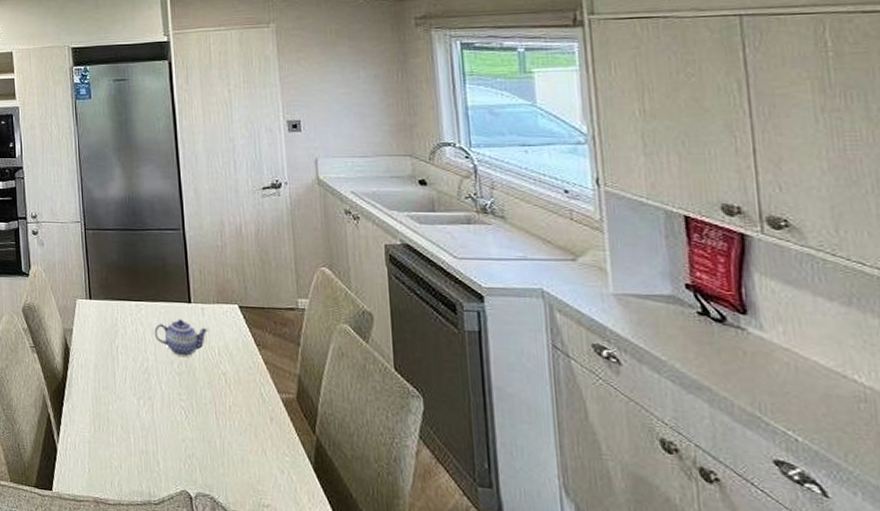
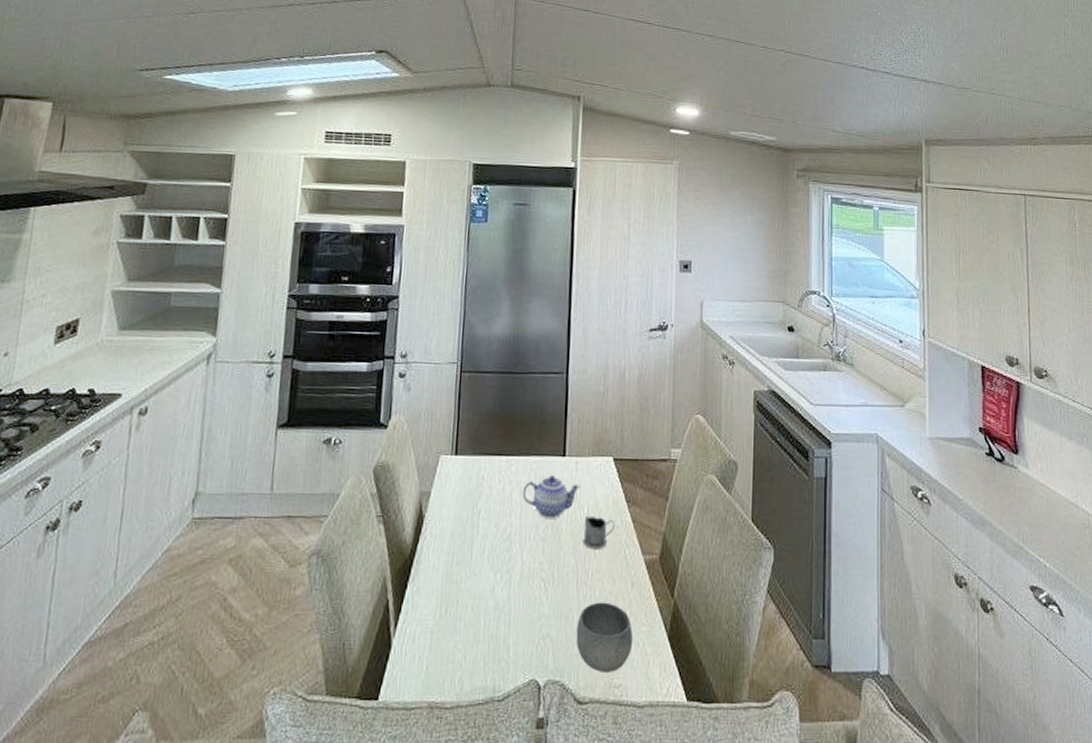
tea glass holder: none [216,356,248,386] -> present [583,517,616,550]
bowl: none [220,431,278,493] -> present [576,602,634,672]

